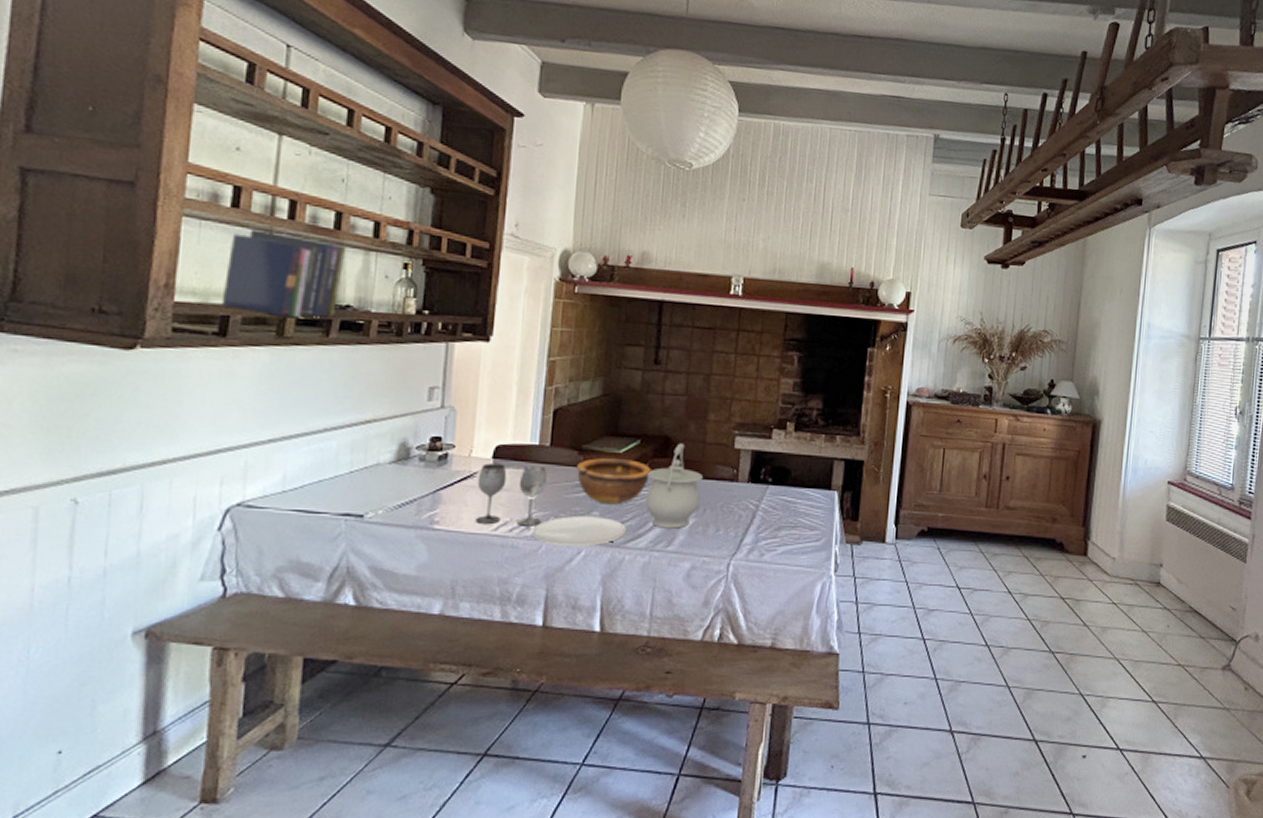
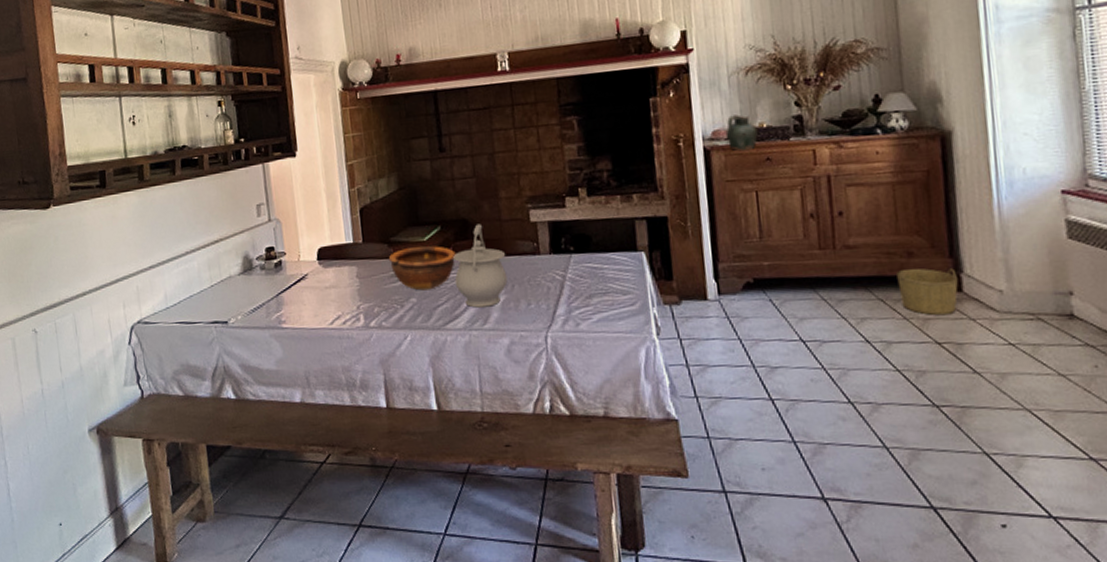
books: present [221,228,347,318] -> none [95,95,177,165]
wineglass: present [476,463,548,526] -> none [308,261,368,319]
plate: present [532,516,626,547] -> none [362,302,444,334]
ceramic jug: none [927,377,955,411] -> present [725,114,758,152]
basket: none [1041,532,1085,575] -> present [896,268,958,316]

